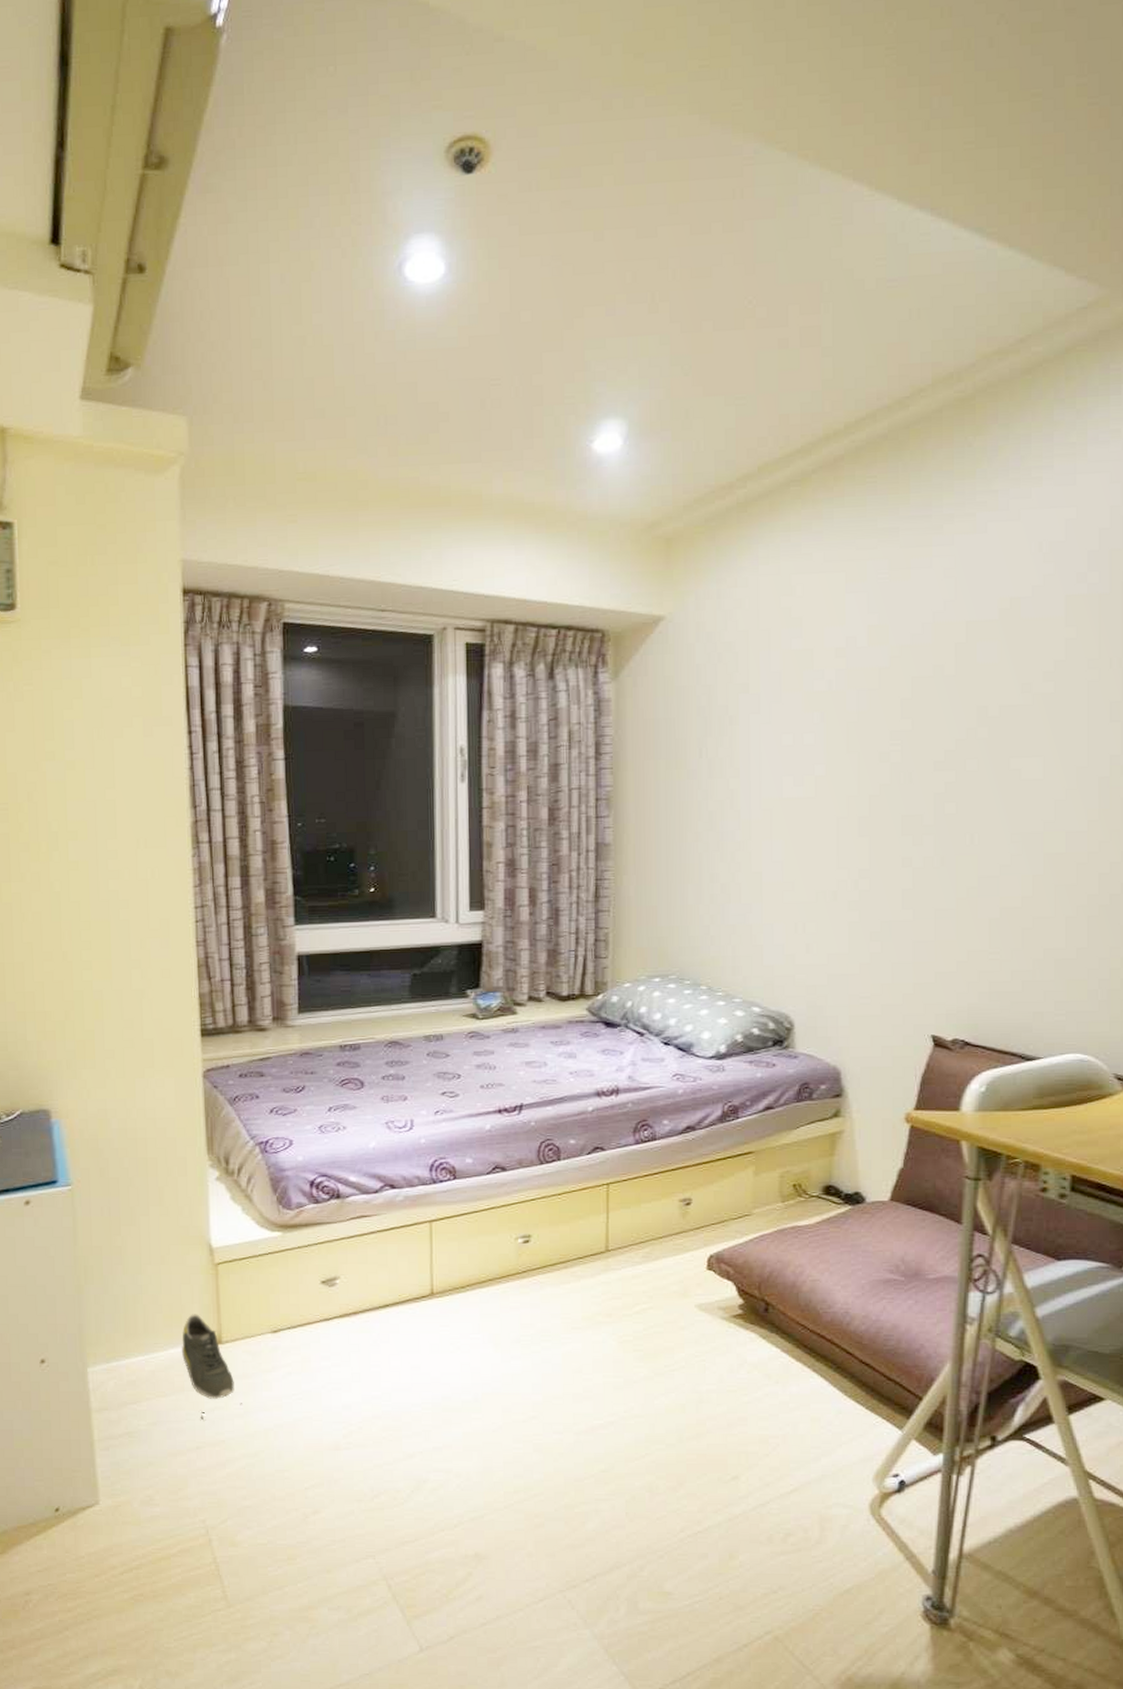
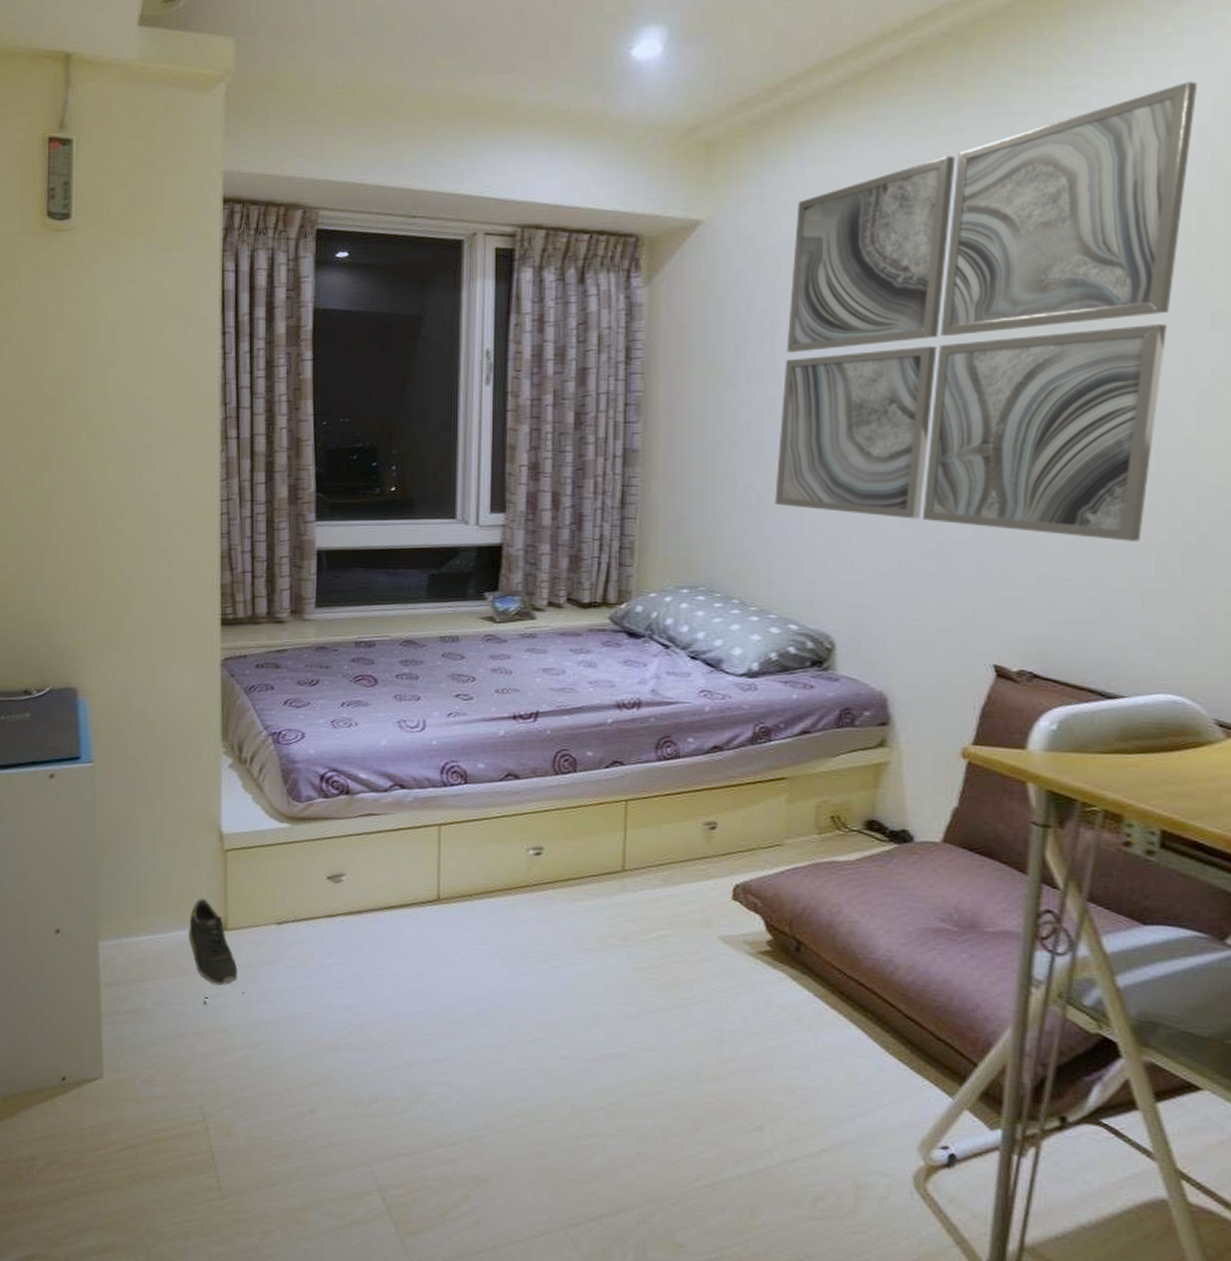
wall art: none [737,489,1099,917] -> present [775,81,1198,542]

